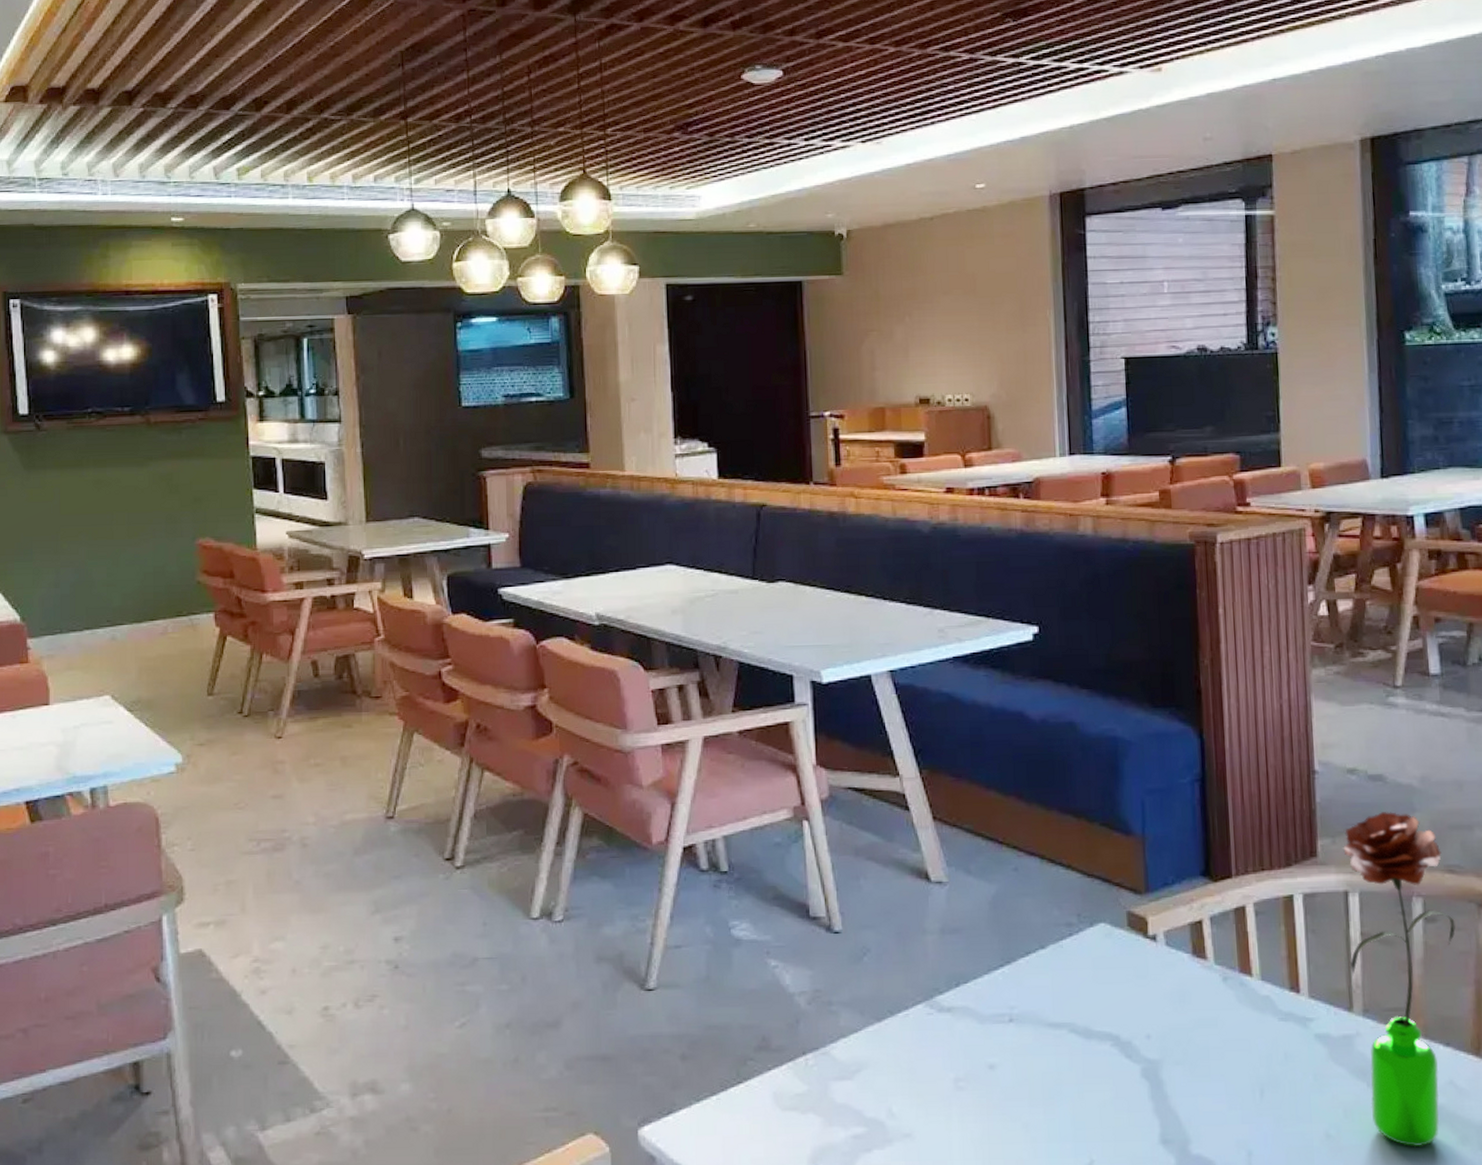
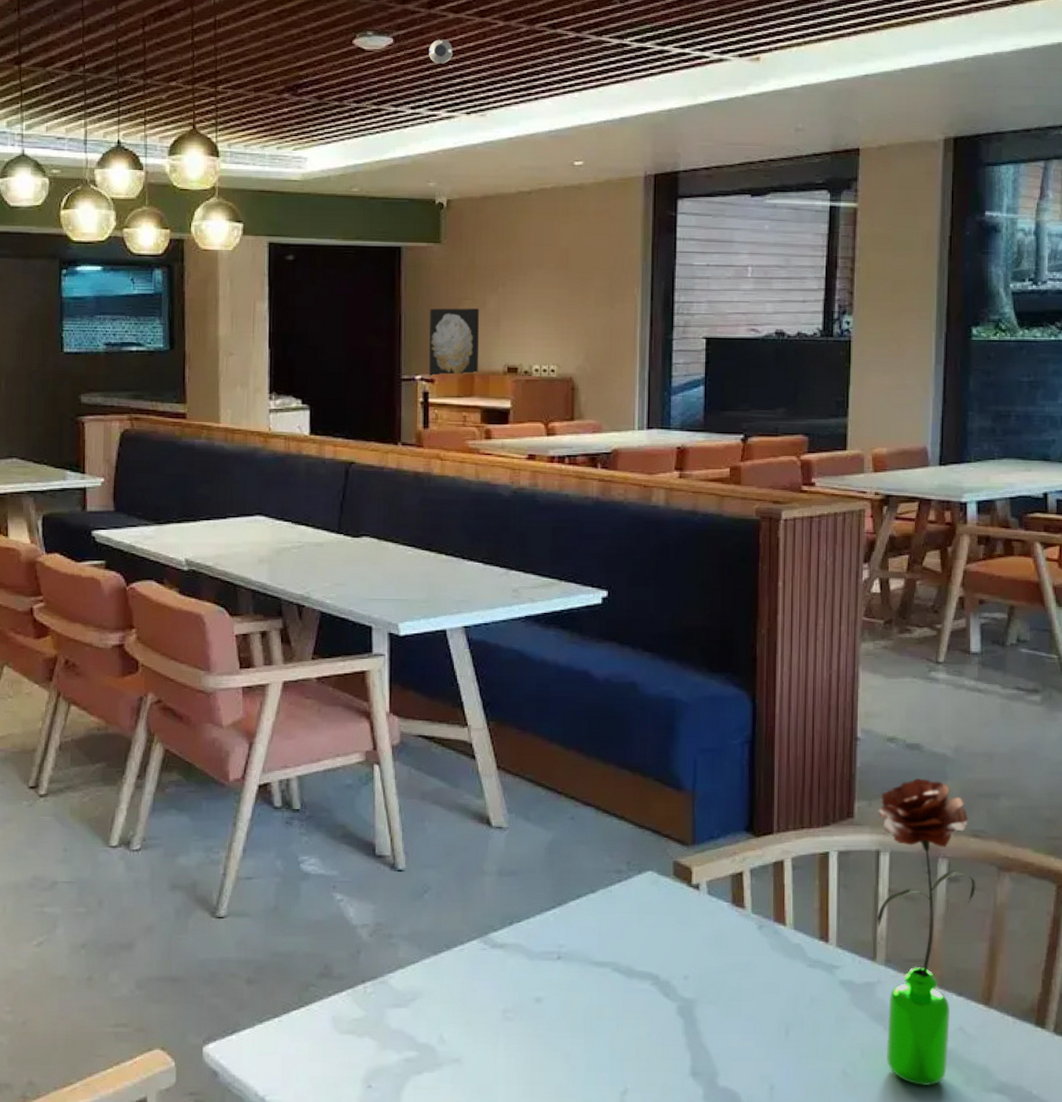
smoke detector: none [819,69,844,94] -> present [429,39,453,64]
wall art: none [836,340,889,412] -> present [429,308,479,377]

